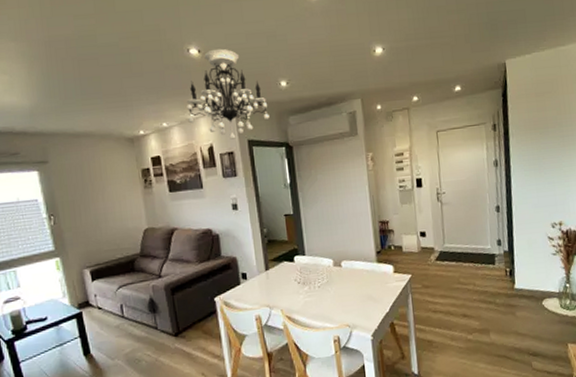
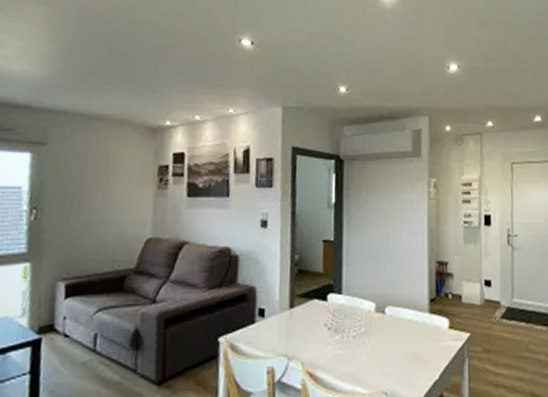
chandelier: present [186,48,270,140] -> none [226,43,321,144]

